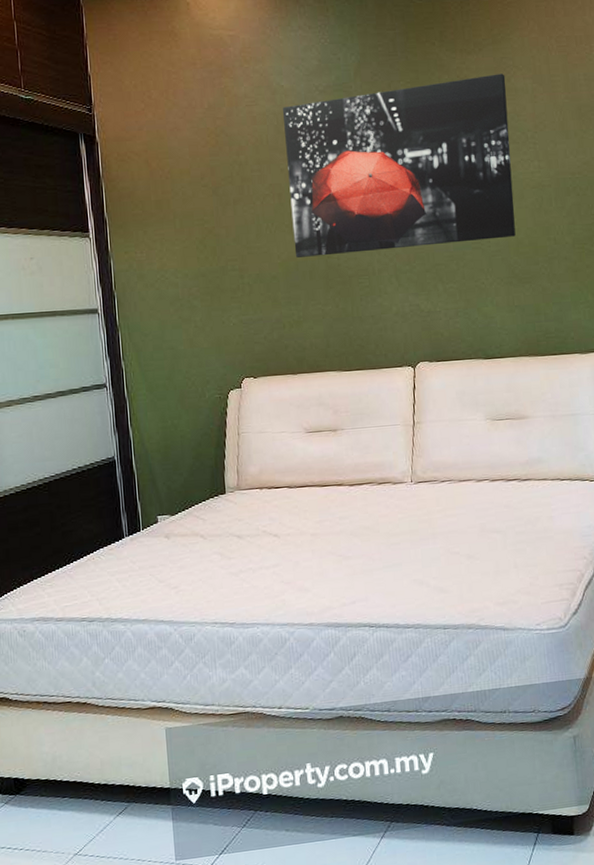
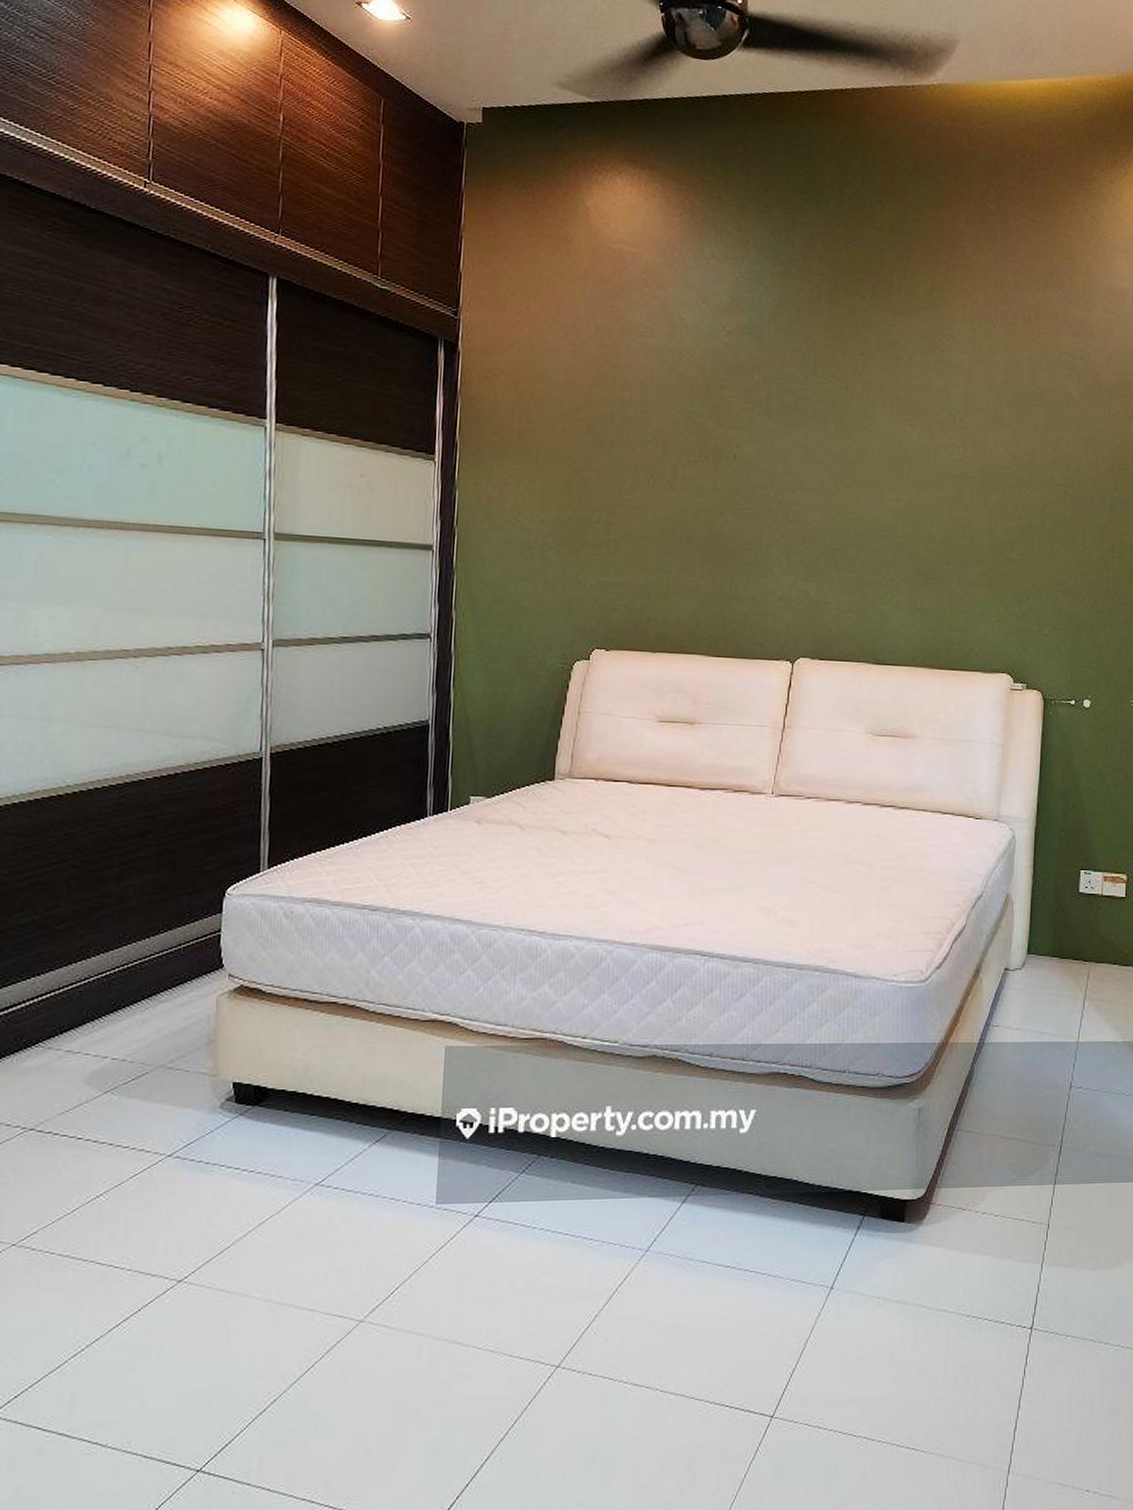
wall art: present [283,74,516,258] -> none [673,342,940,530]

